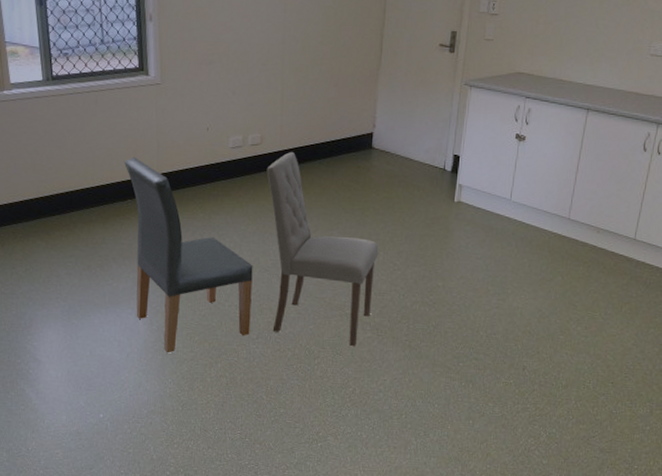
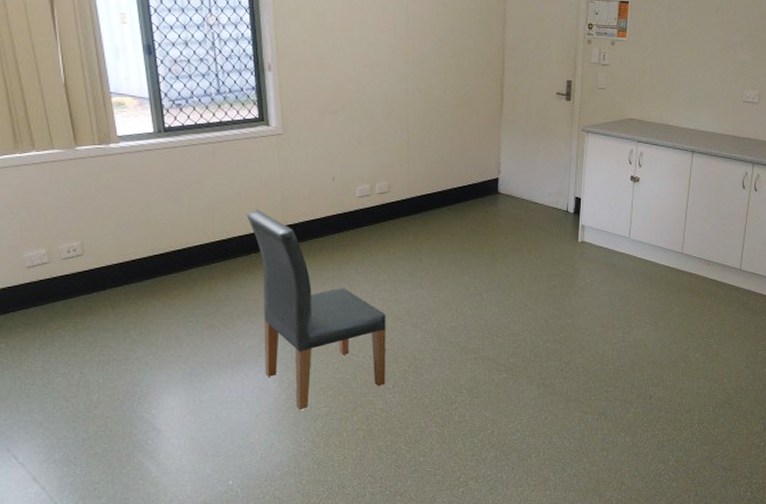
dining chair: present [266,152,379,347] -> none [395,199,510,389]

